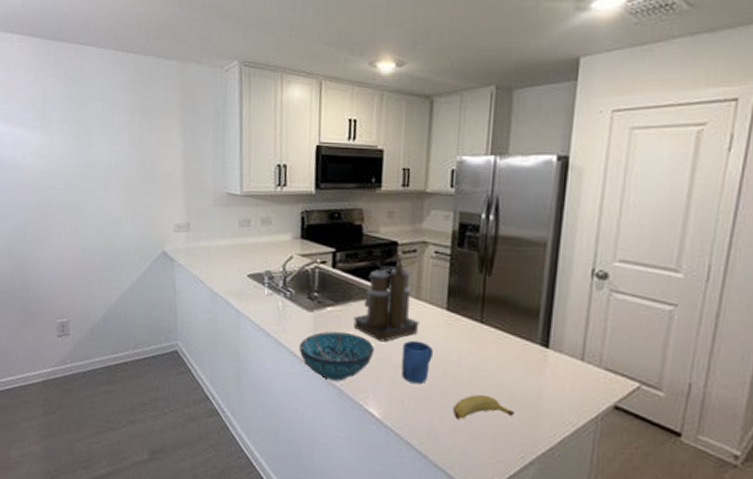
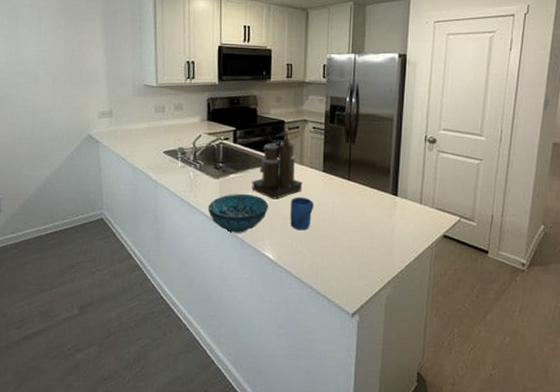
banana: present [452,394,514,420] -> none [329,235,375,255]

